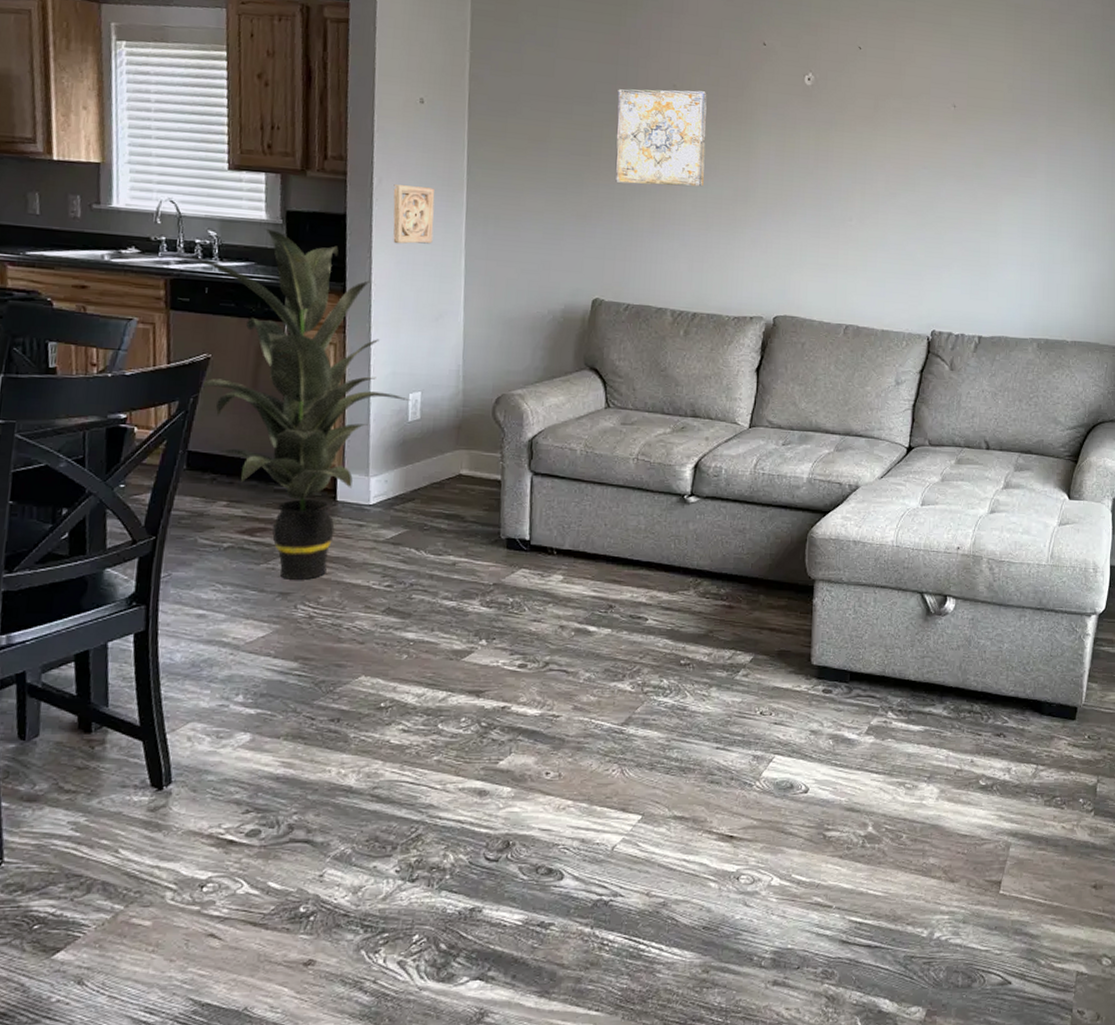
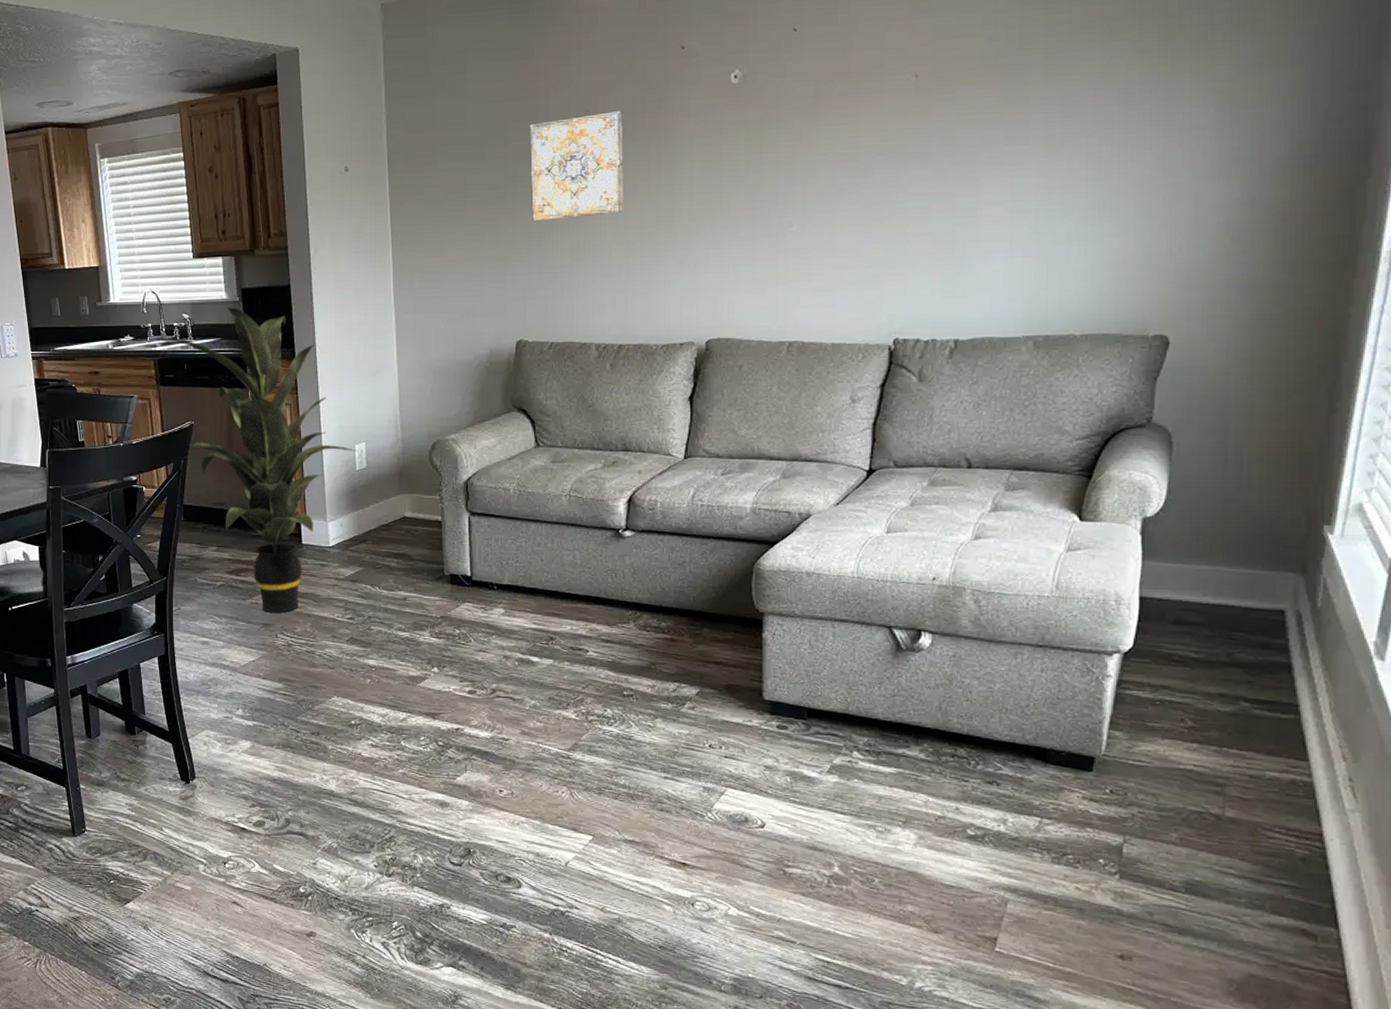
wall ornament: present [393,184,435,244] -> none [328,251,365,308]

